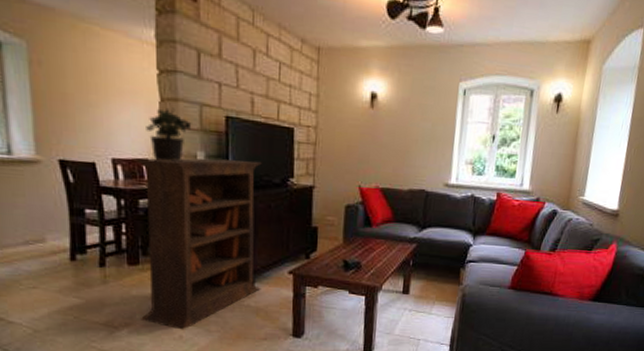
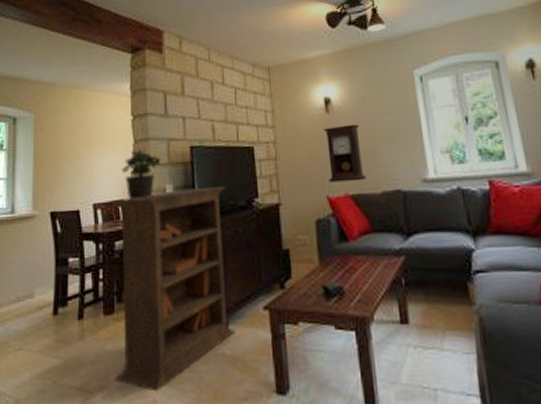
pendulum clock: none [363,122,399,177] -> present [323,124,367,183]

